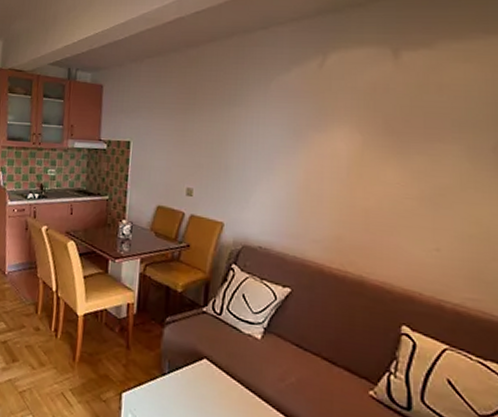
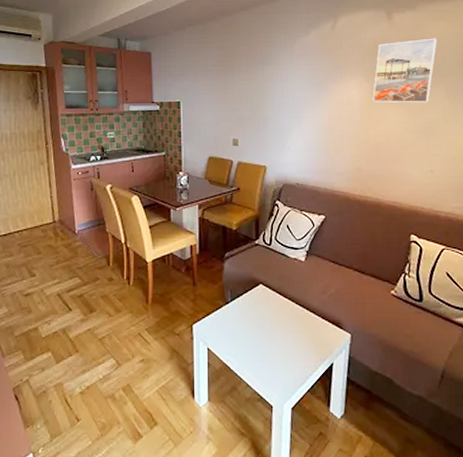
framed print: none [365,84,459,164] -> present [372,38,437,103]

